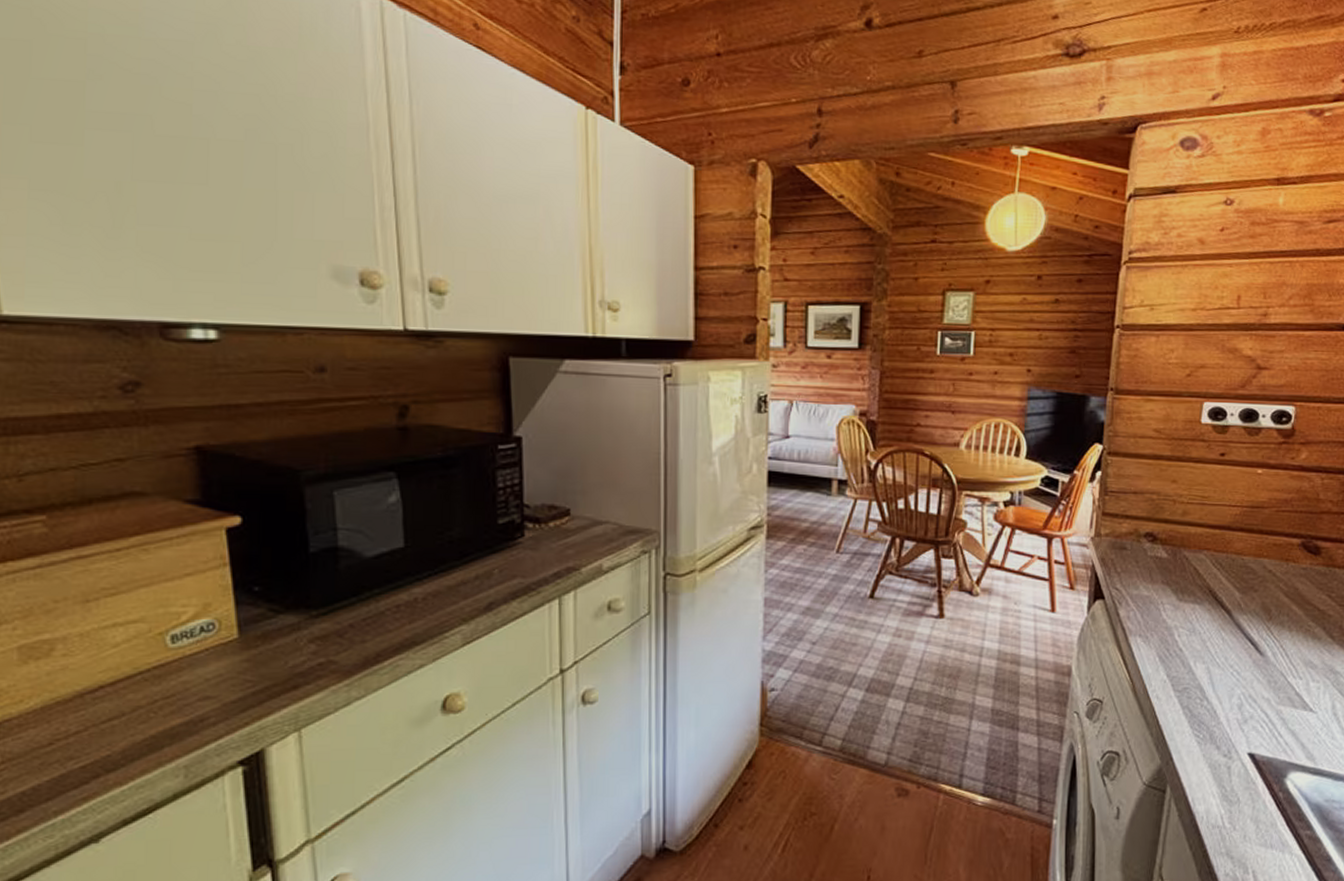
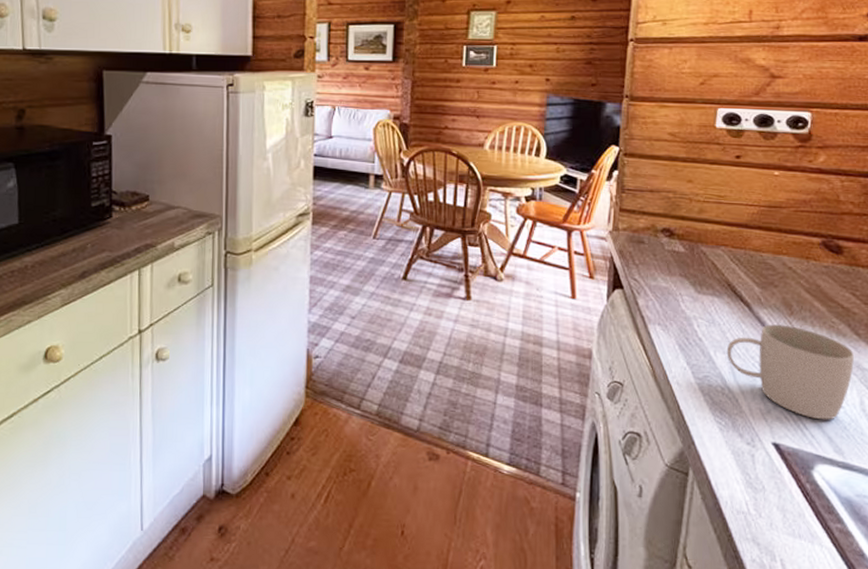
mug: none [1206,630,1328,727] -> present [726,324,854,420]

